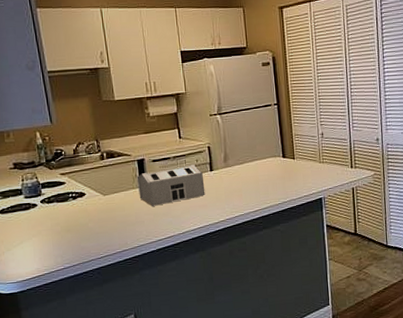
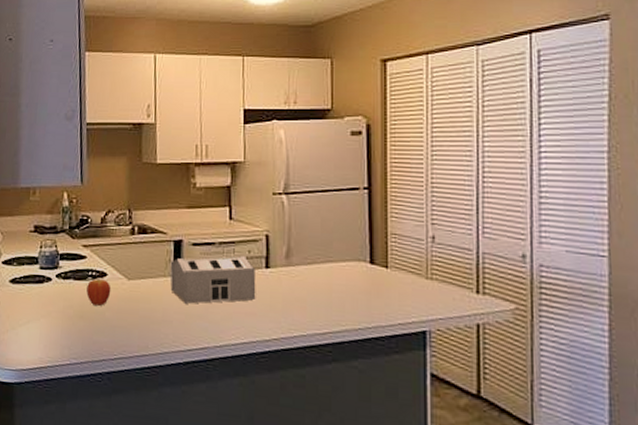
fruit: none [69,198,91,220] -> present [86,278,111,306]

